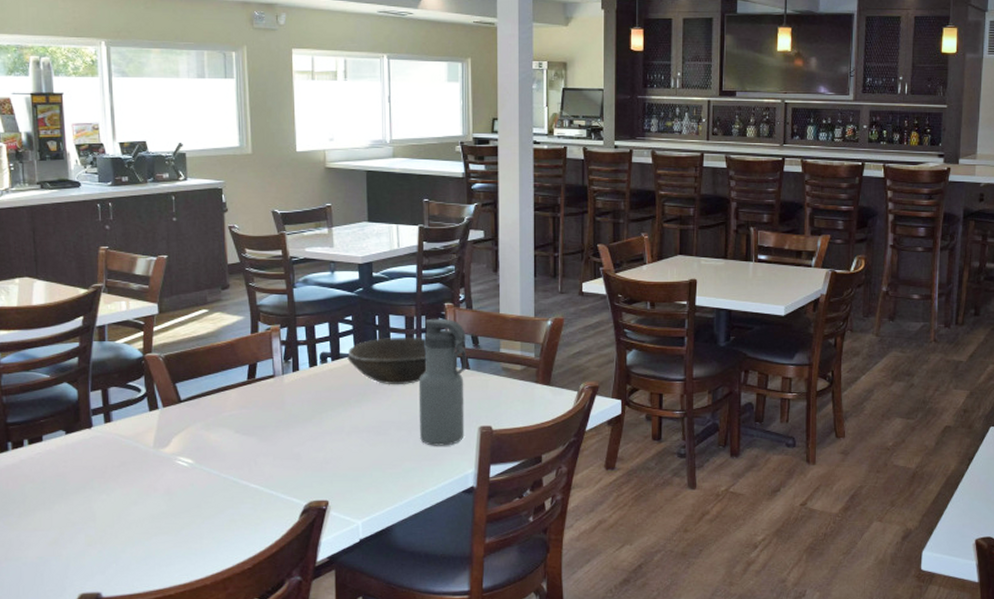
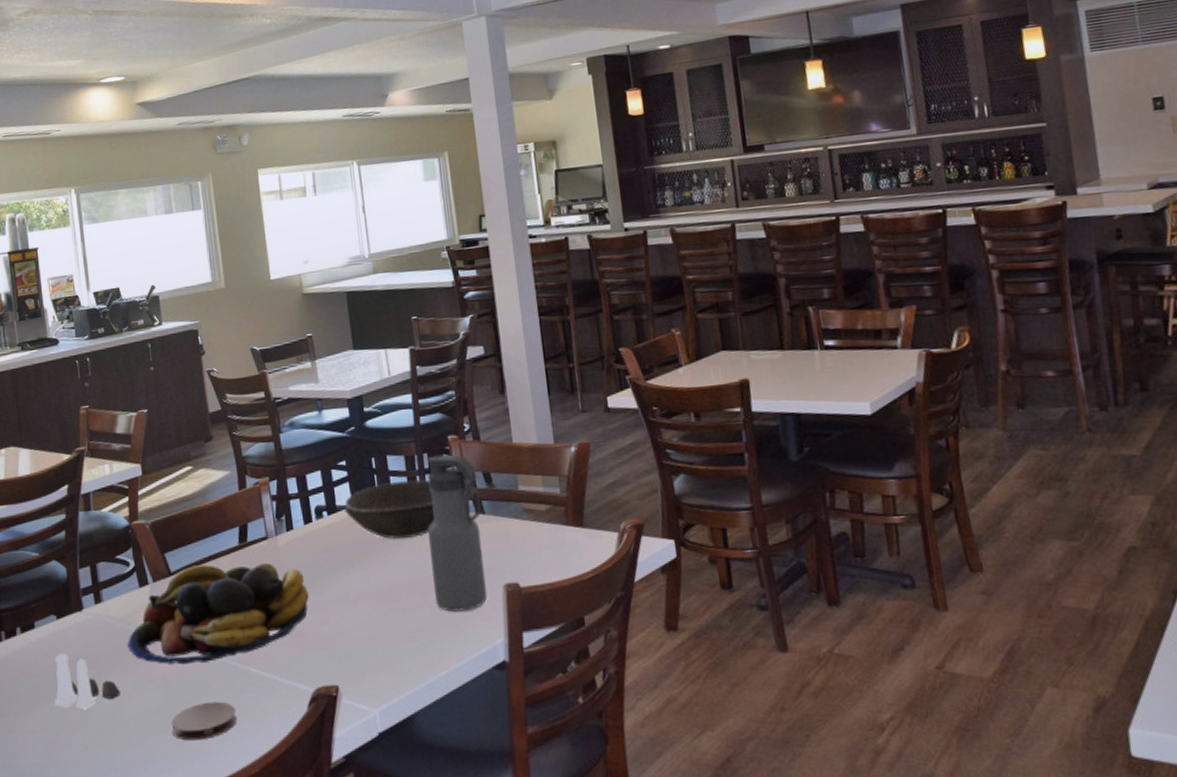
salt and pepper shaker set: none [60,464,126,512] -> present [54,653,121,709]
fruit bowl: none [134,395,308,478] -> present [127,563,309,665]
coaster: none [172,510,234,541] -> present [171,701,237,741]

